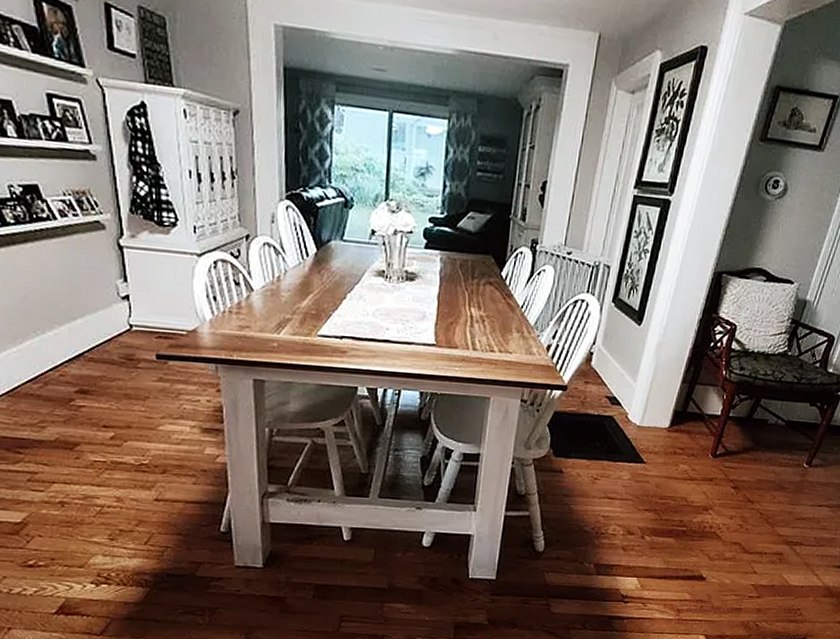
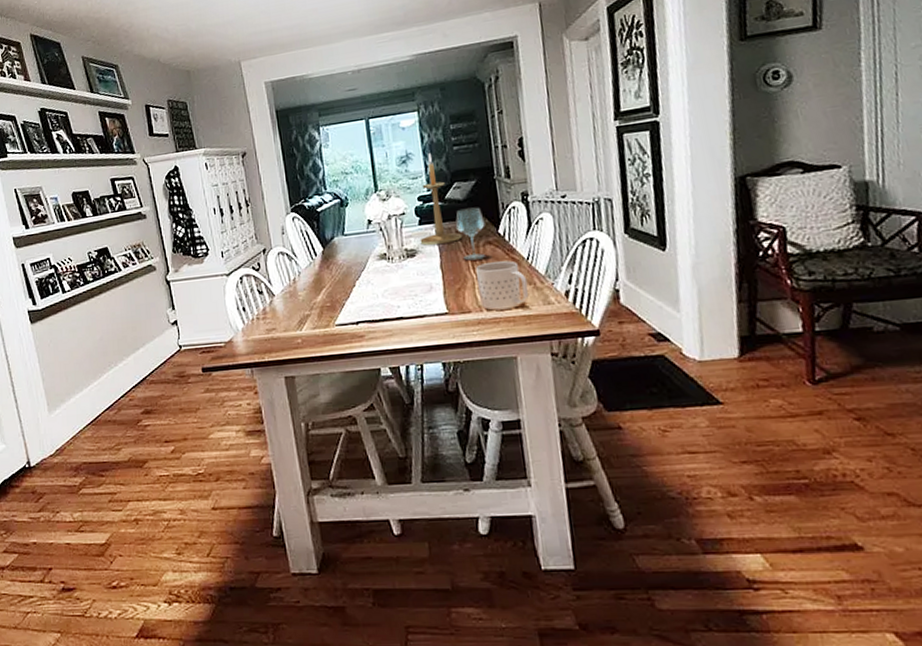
candlestick: none [422,172,466,276] -> present [420,153,463,246]
wine glass: none [461,241,491,298] -> present [455,207,487,261]
mug: none [468,302,517,352] -> present [476,260,530,311]

